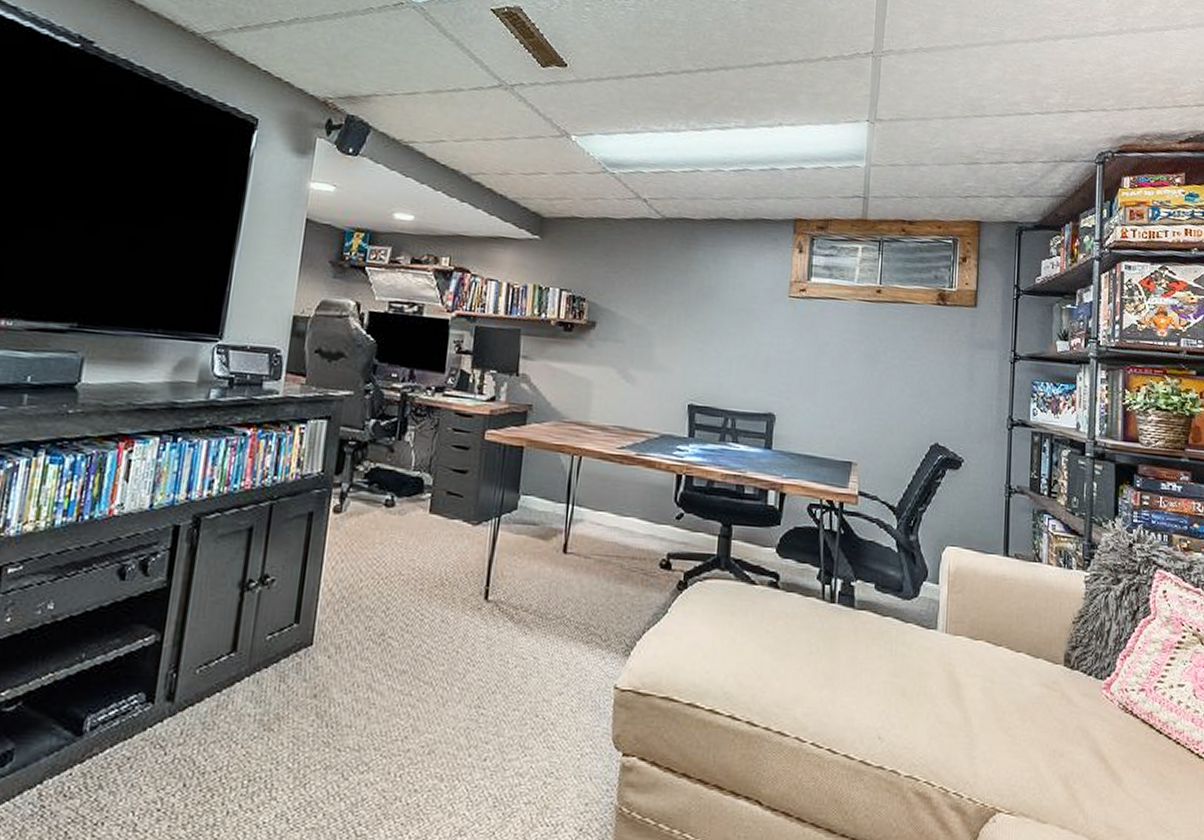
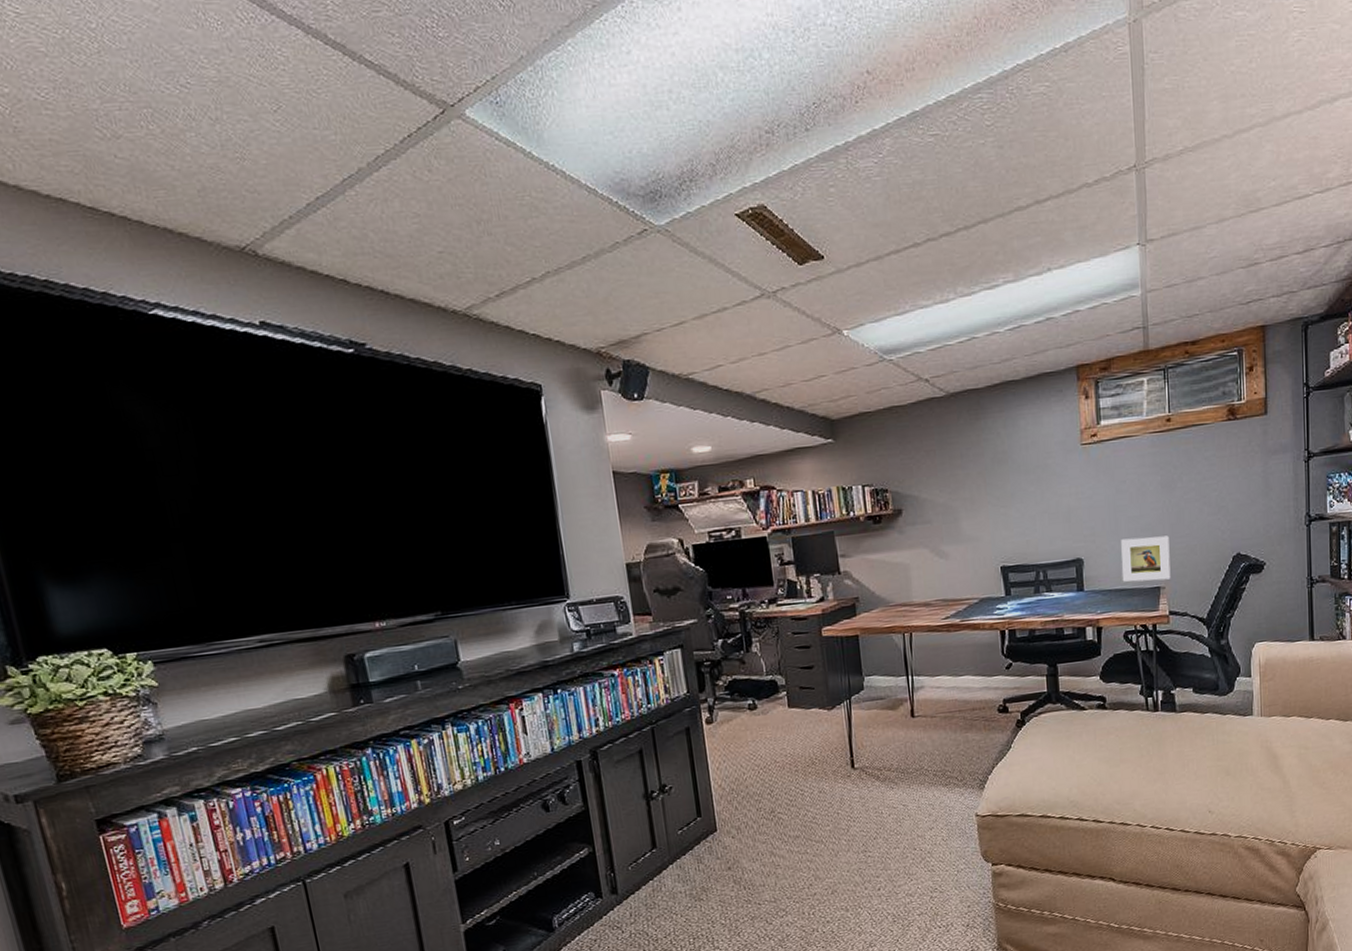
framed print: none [813,403,867,456] -> present [1121,535,1171,582]

